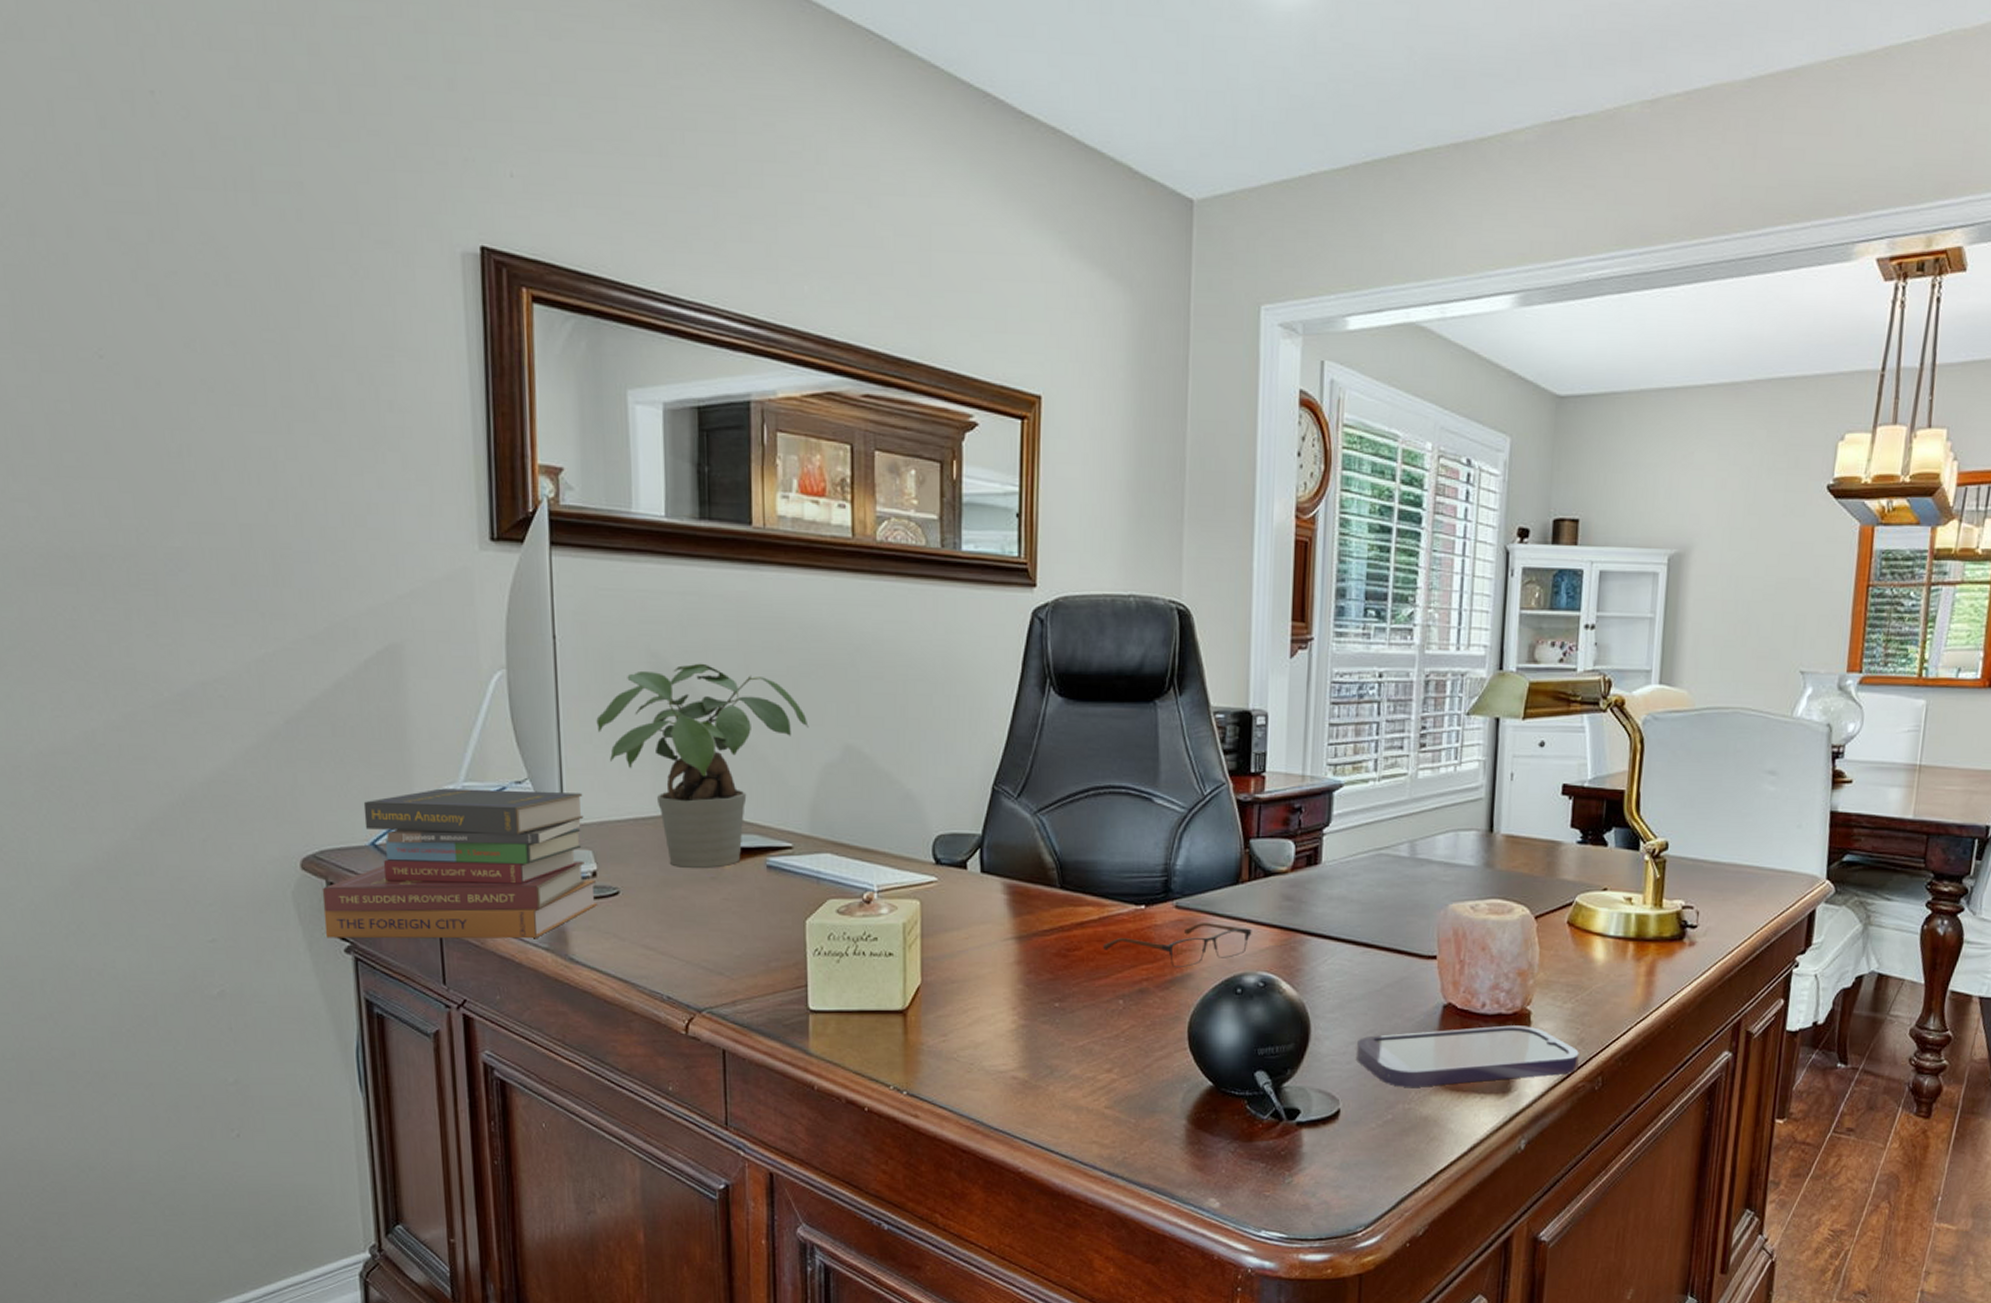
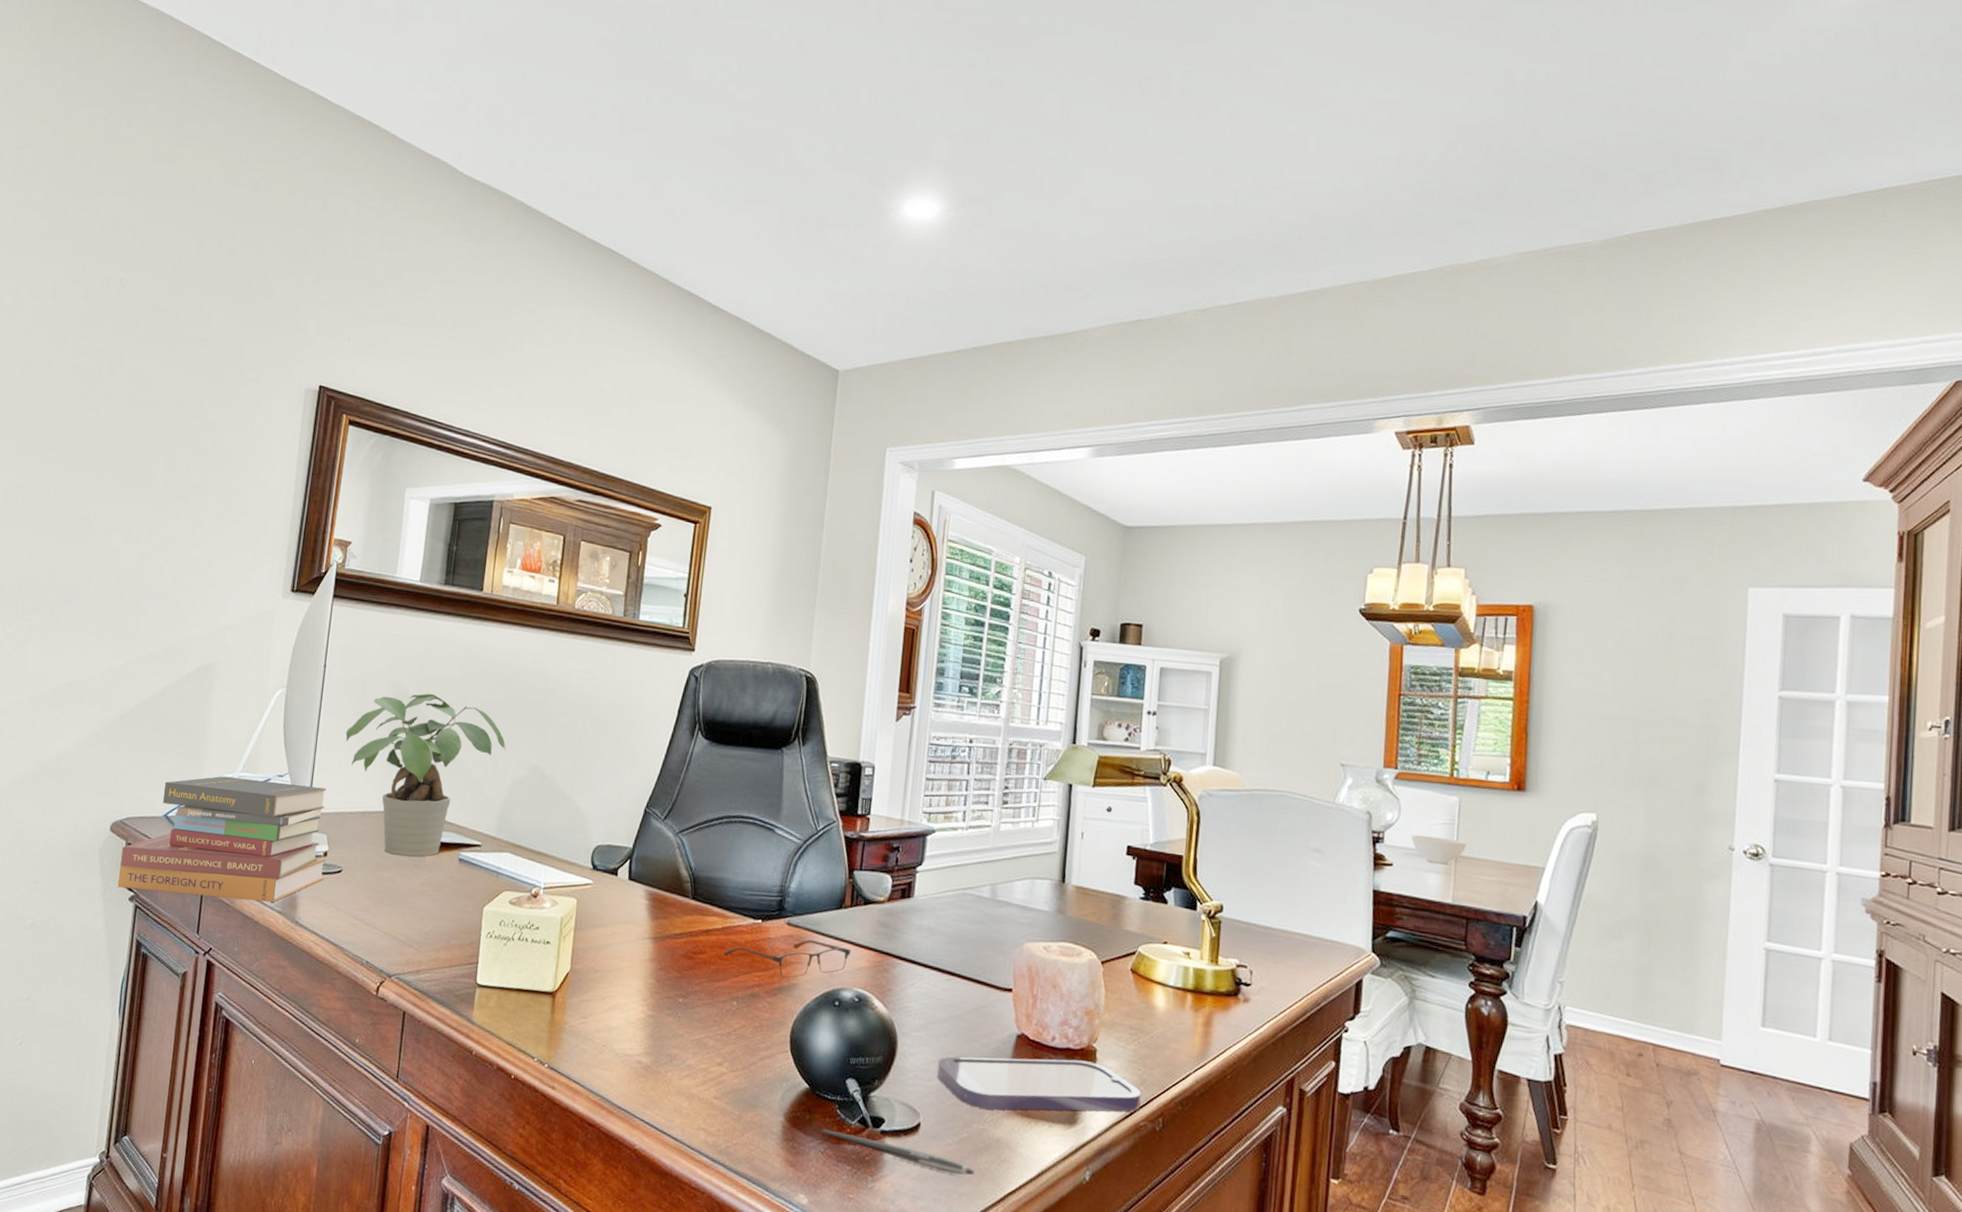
pen: none [1231,1127,1402,1158] -> present [822,1129,975,1176]
bowl: none [1873,746,1933,777] -> present [1411,835,1468,865]

